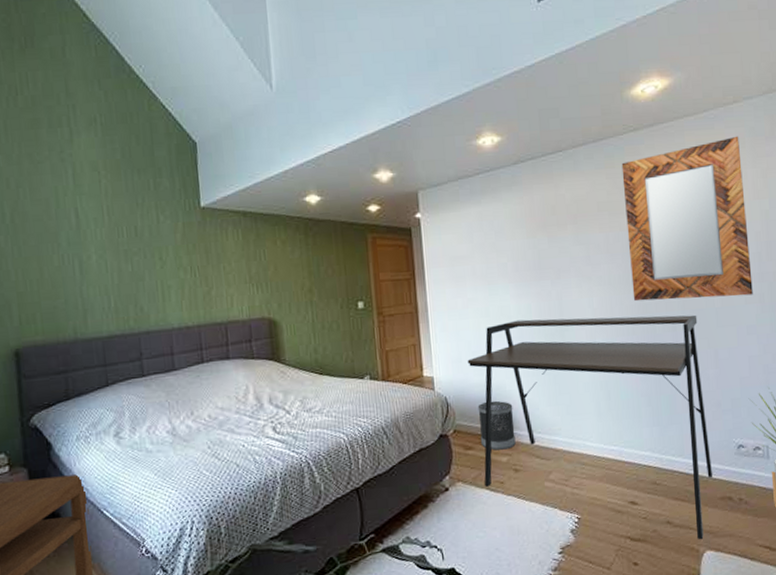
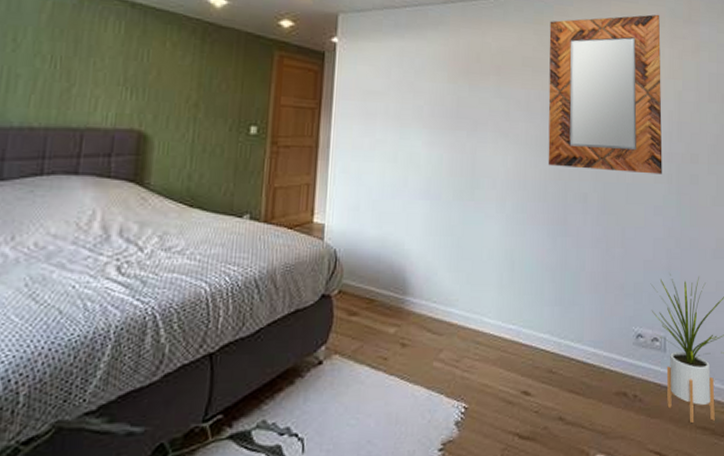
desk: present [467,315,713,540] -> none [365,170,610,442]
wastebasket: present [477,400,516,451] -> none [367,259,409,319]

